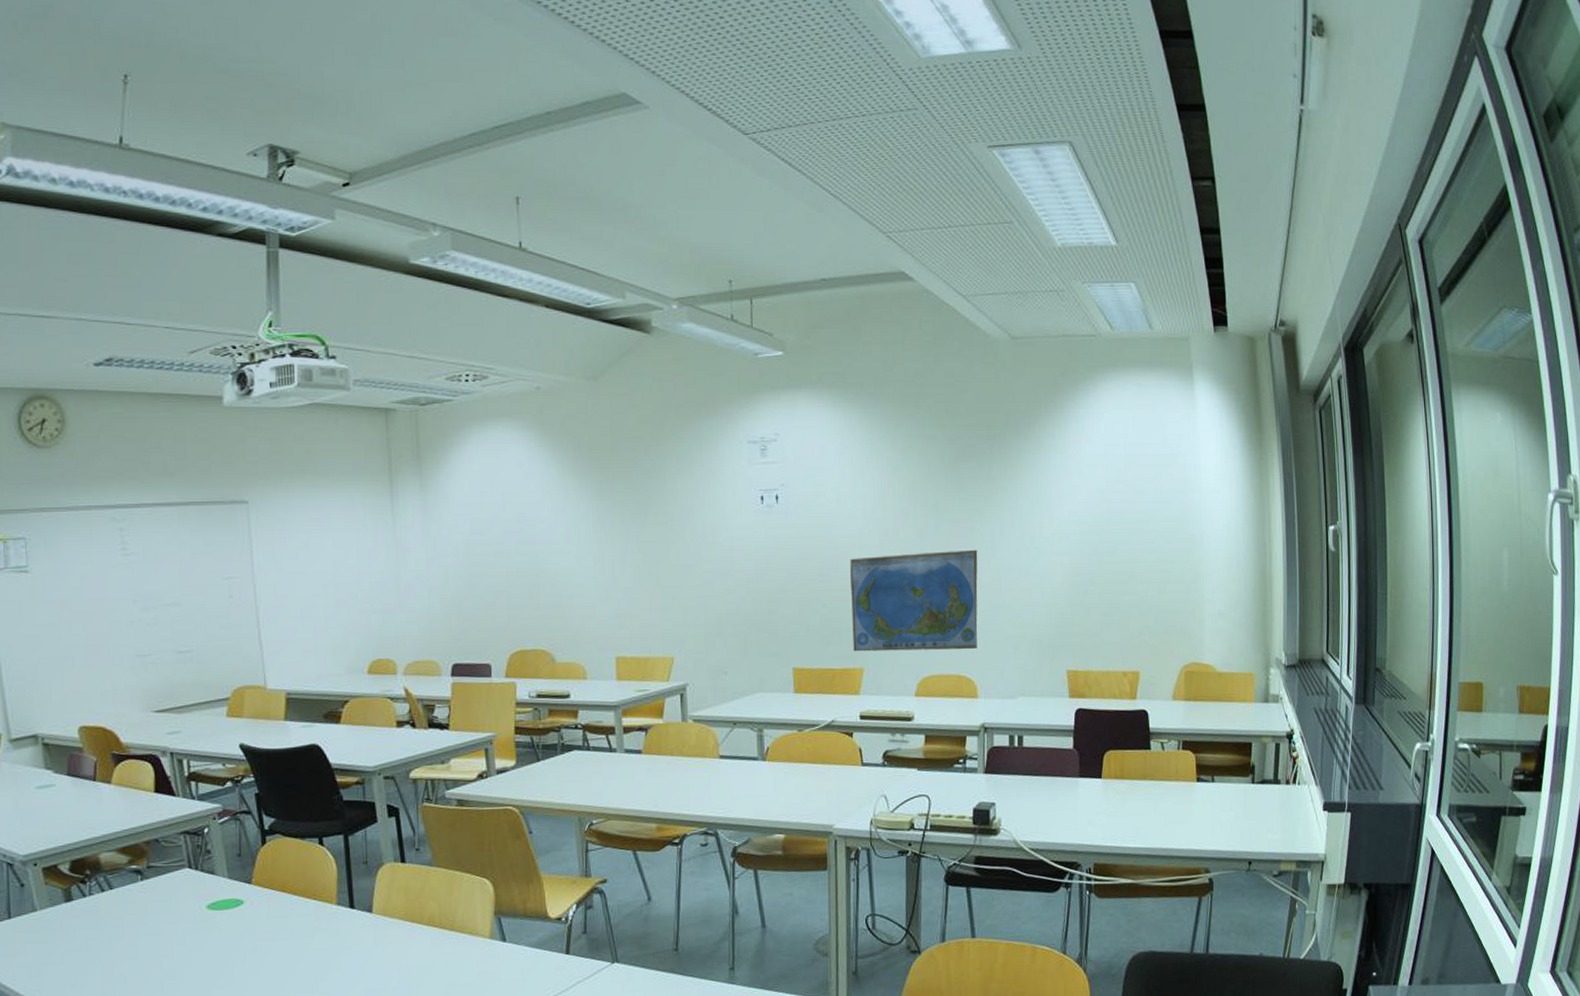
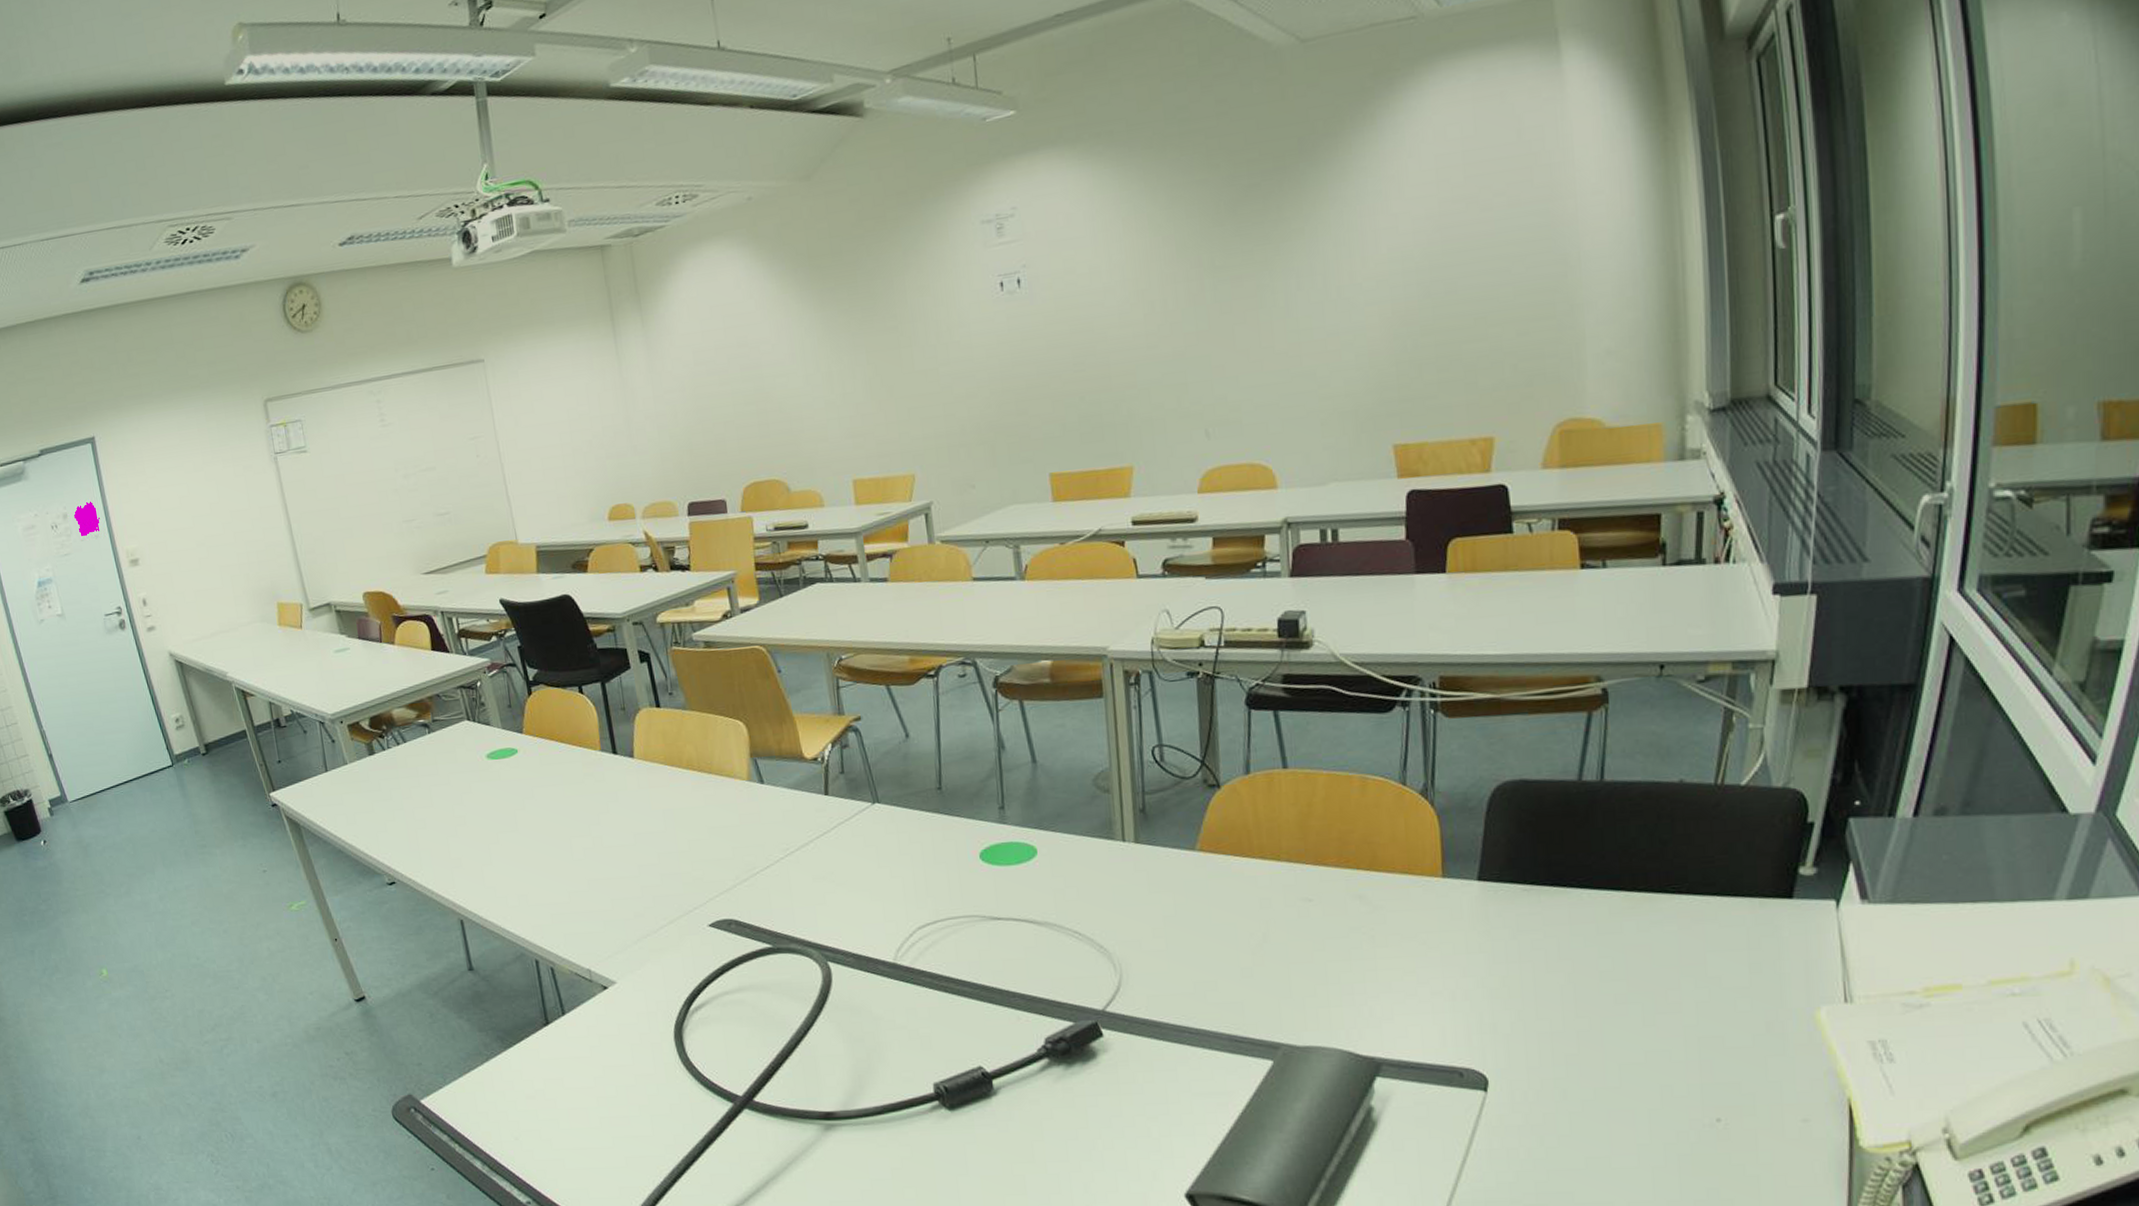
world map: present [850,549,978,652] -> none [1110,310,1274,449]

